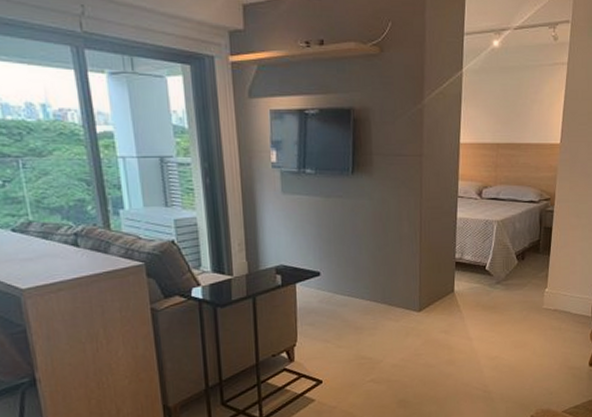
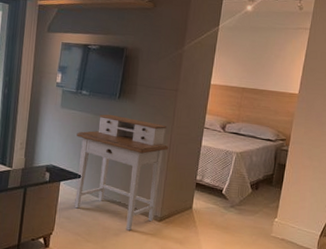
desk: none [307,194,419,328] -> present [74,114,168,231]

